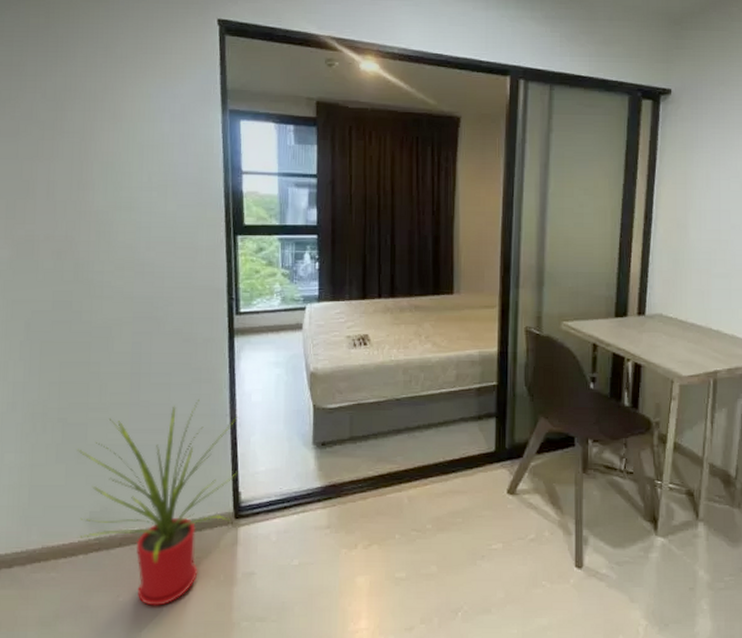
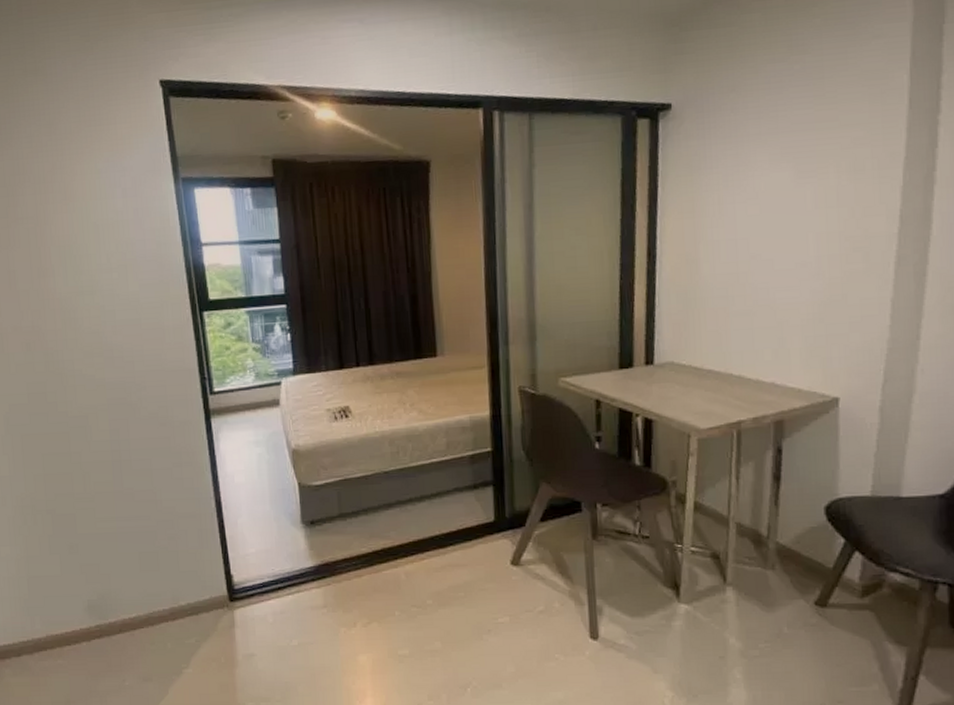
house plant: present [76,398,238,606] -> none [68,483,229,689]

